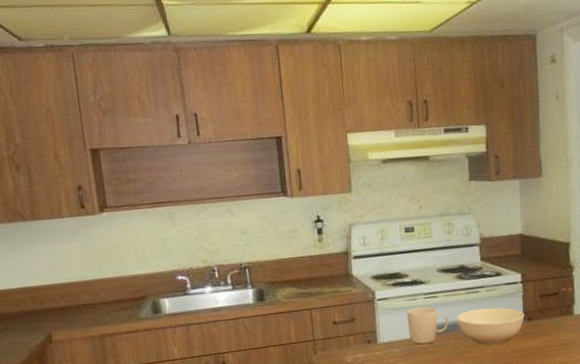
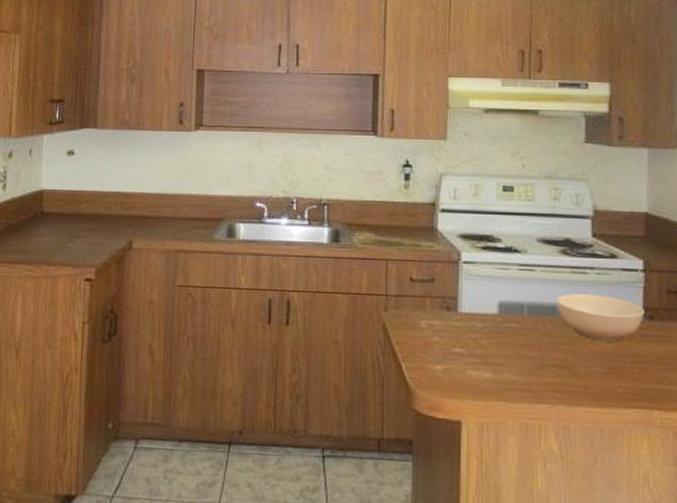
mug: present [406,306,449,345] -> none [495,279,545,324]

